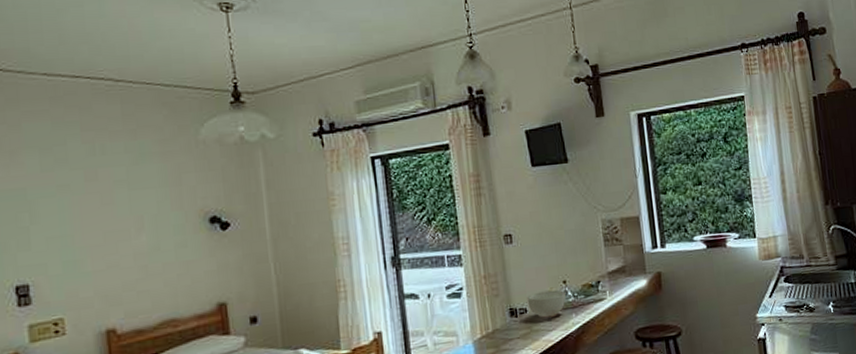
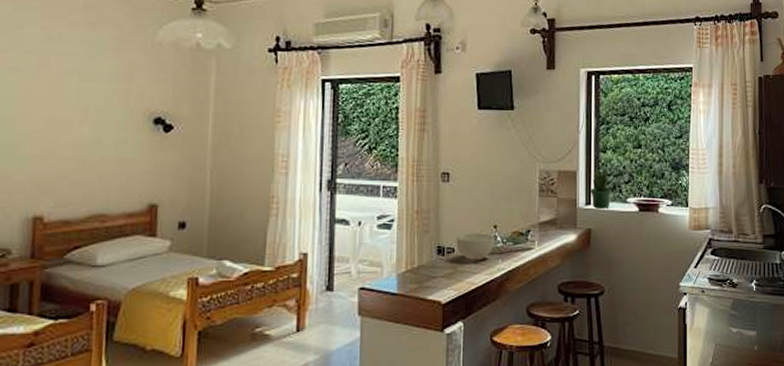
planter: none [655,208,676,252] -> present [591,166,611,210]

